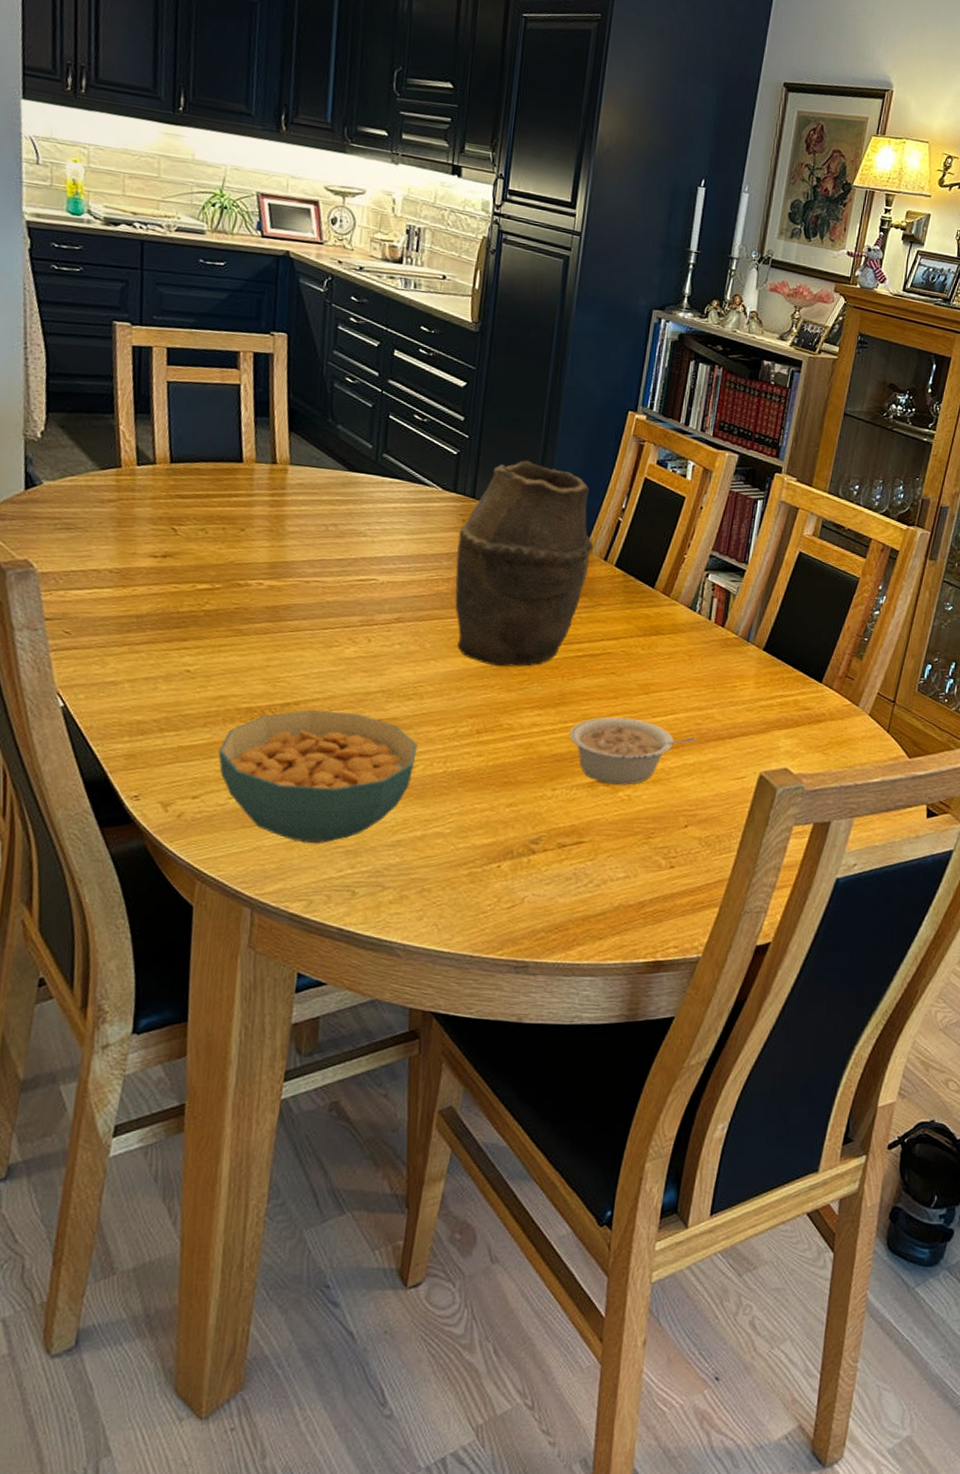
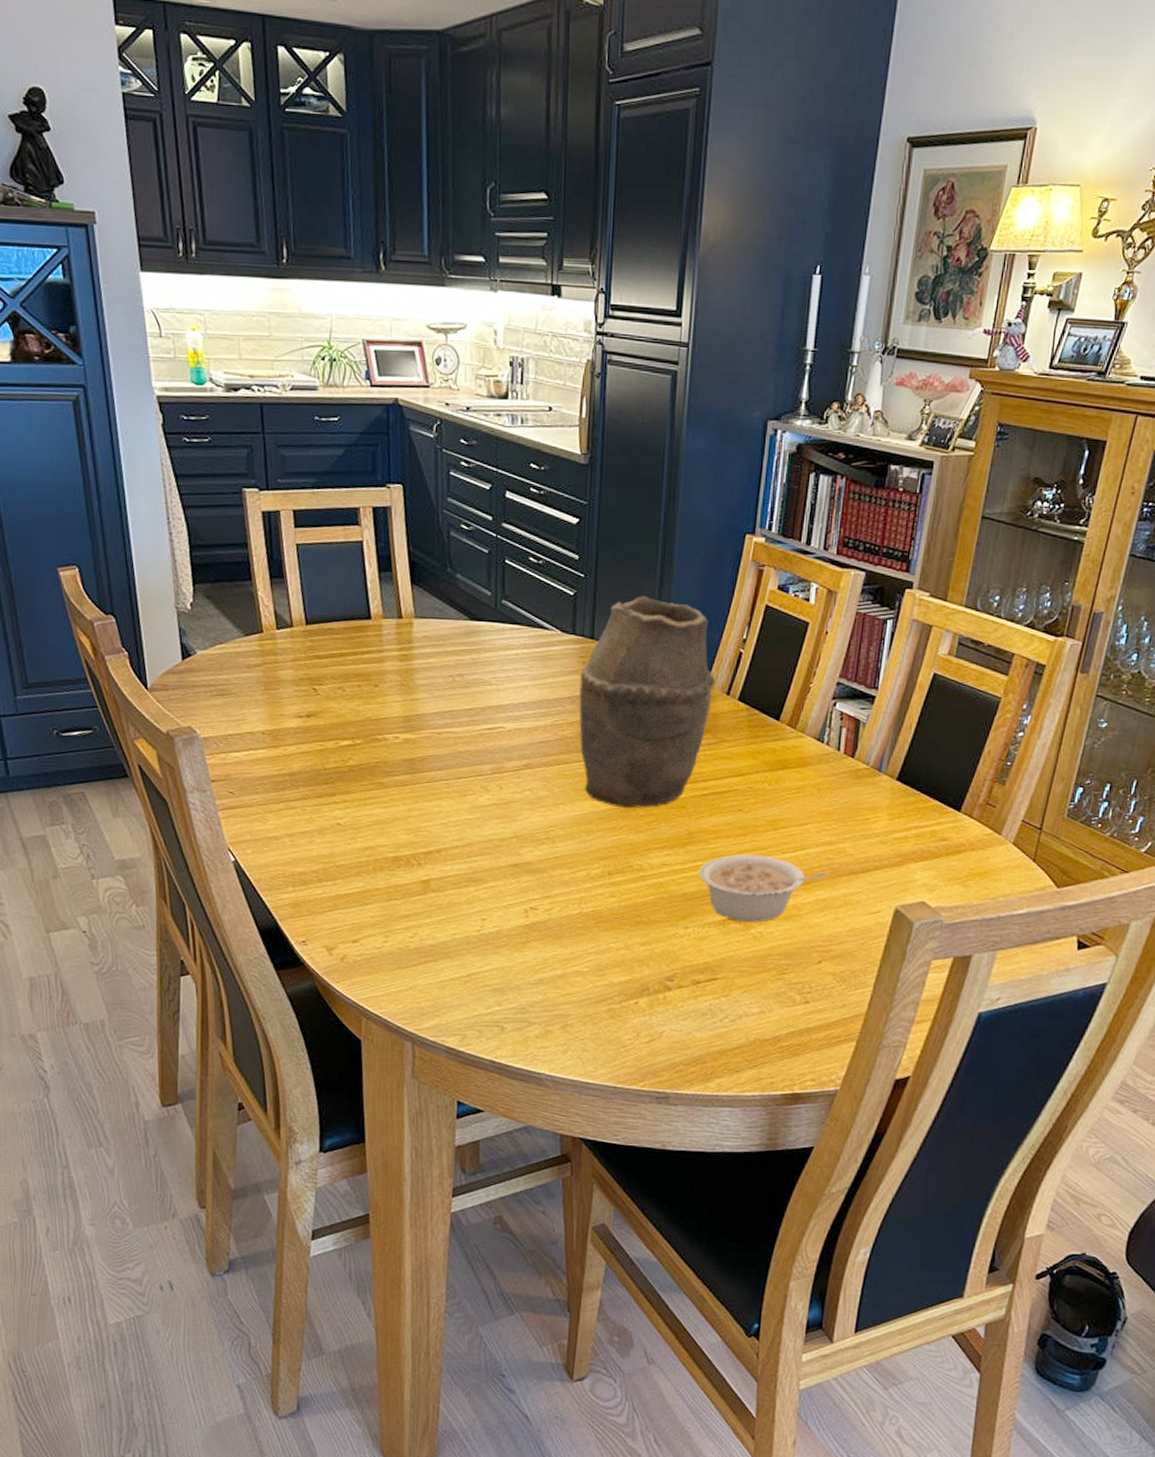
cereal bowl: present [218,710,418,844] -> none [372,857,553,983]

